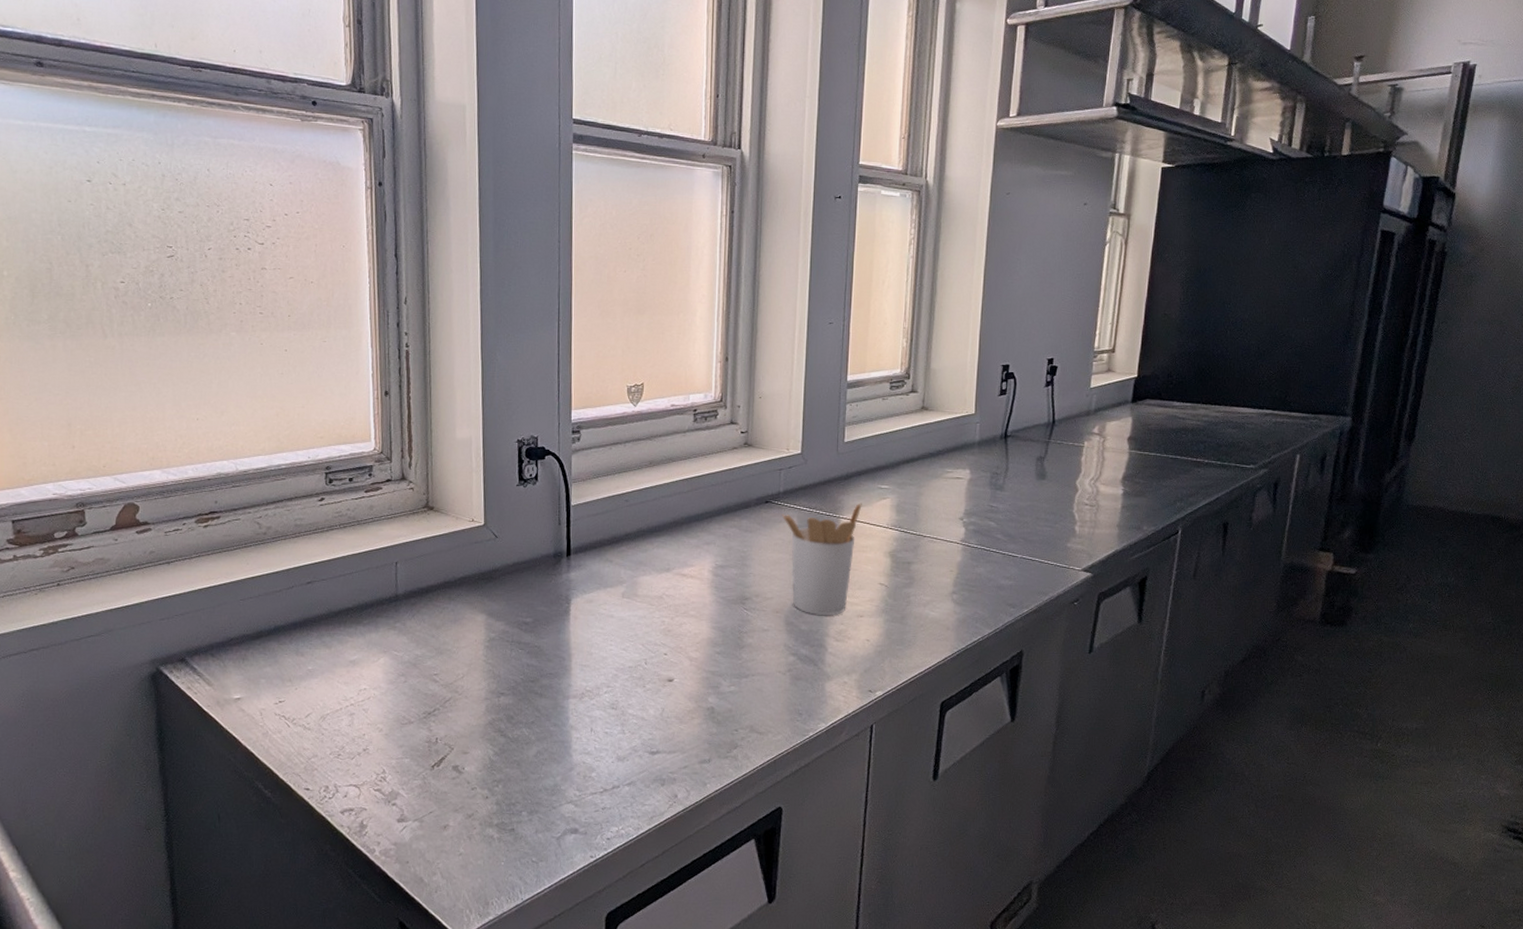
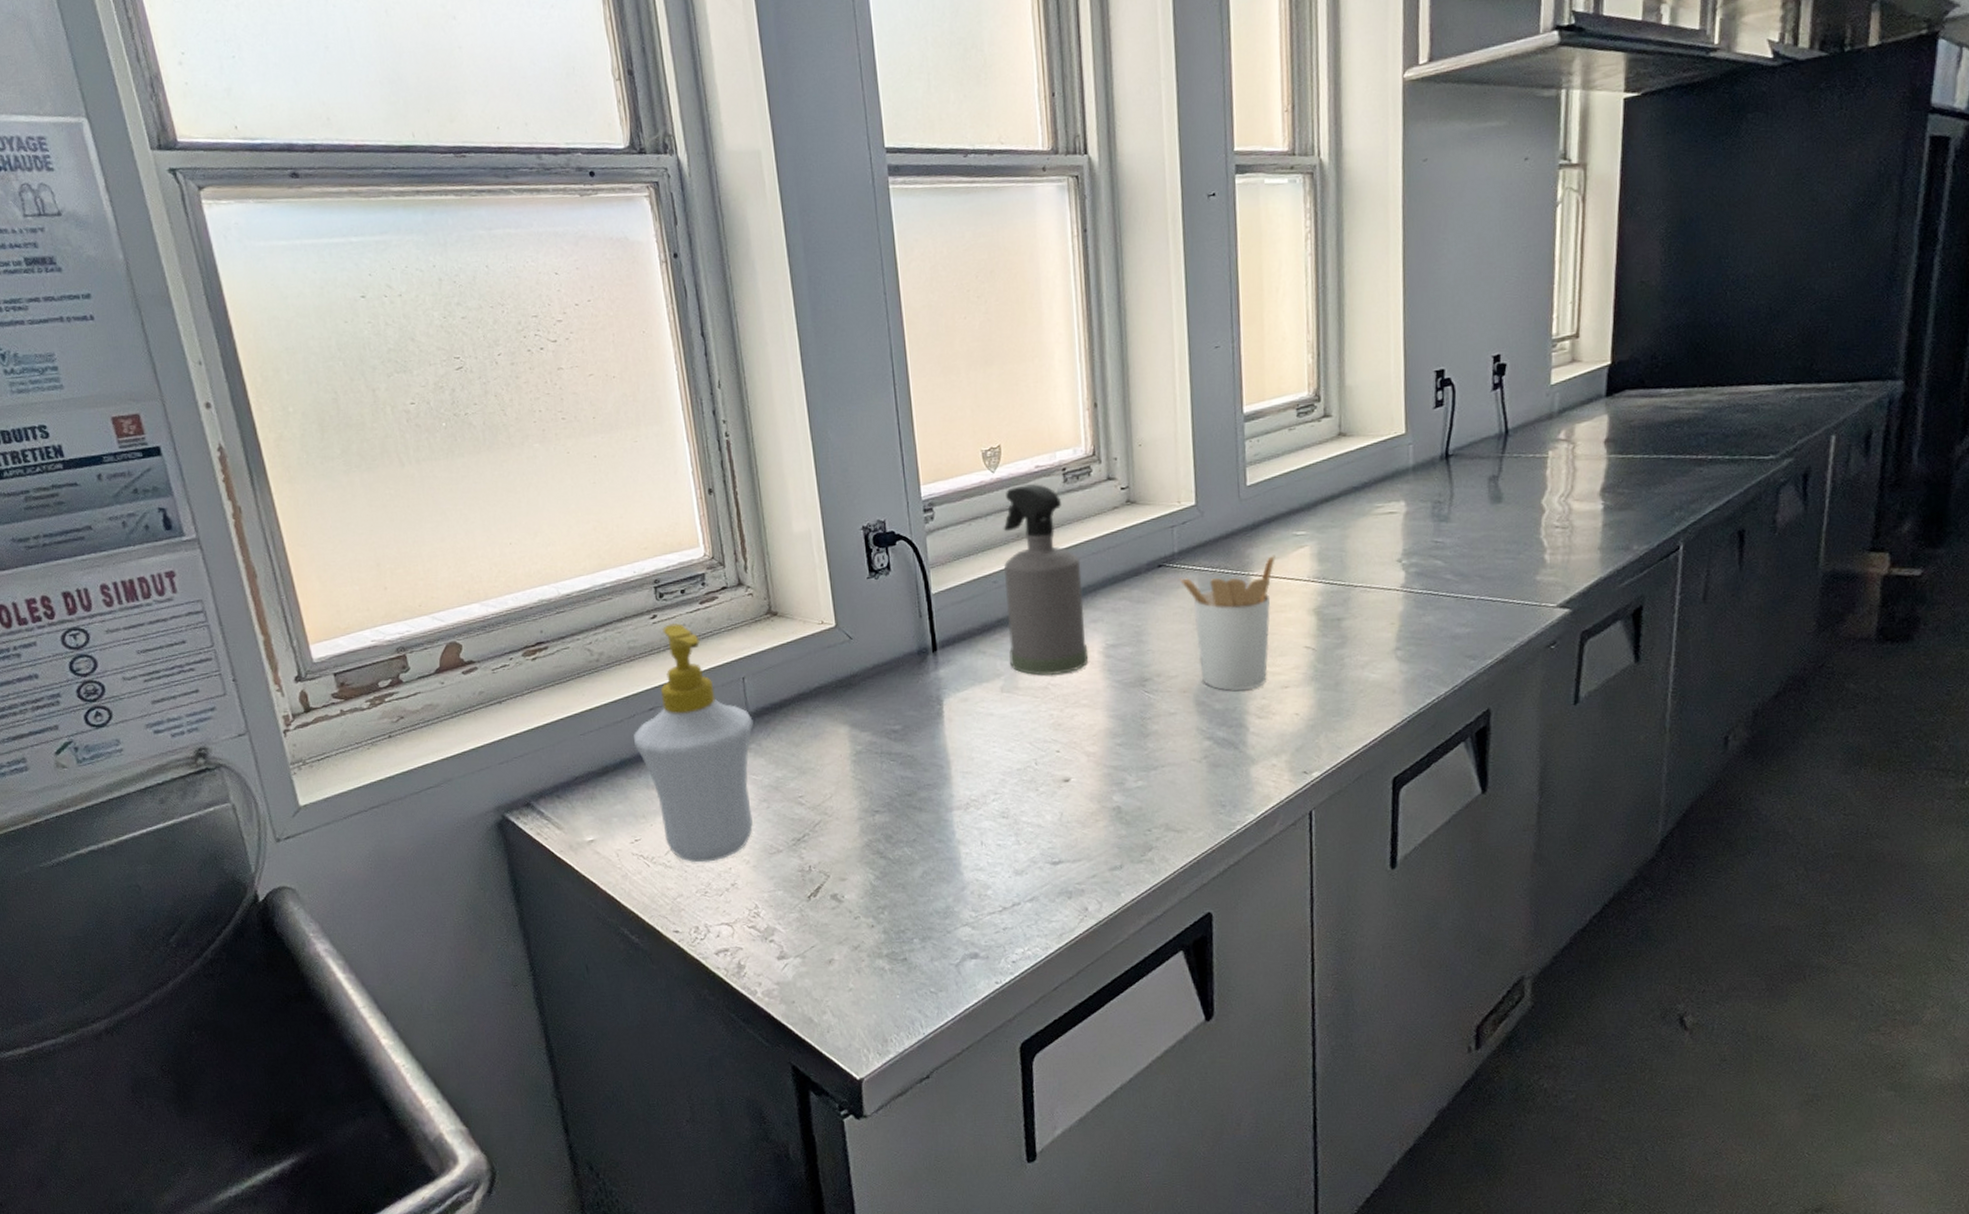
soap bottle: none [290,507,401,727] -> present [634,623,754,863]
spray bottle: none [633,419,701,588] -> present [1003,483,1089,676]

